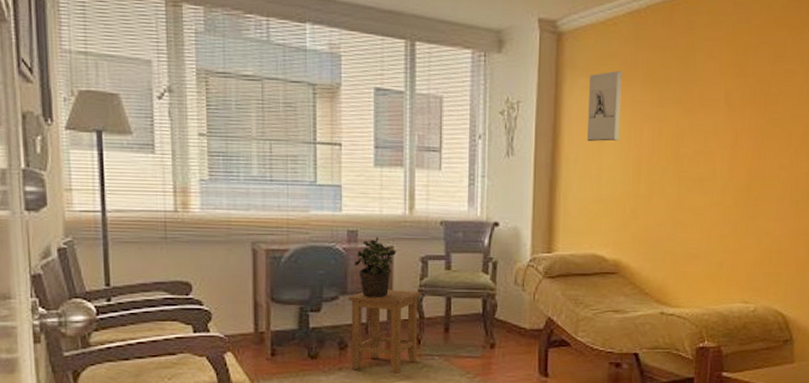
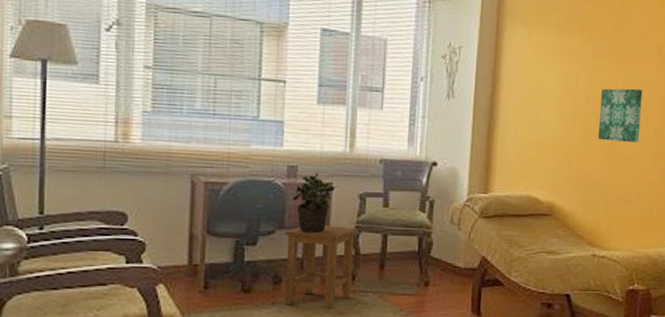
wall sculpture: present [587,70,622,142] -> none [525,21,560,88]
wall art: none [664,139,710,196] -> present [597,88,643,143]

